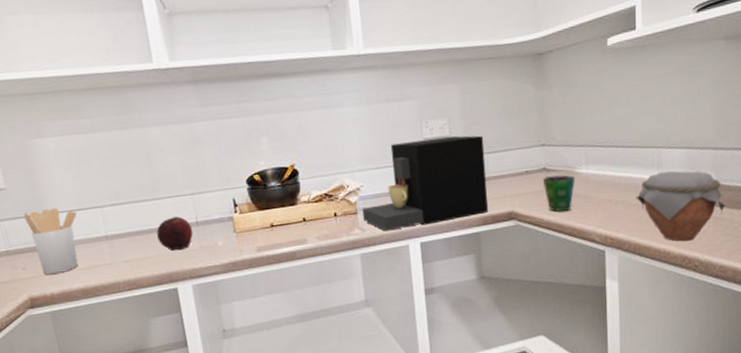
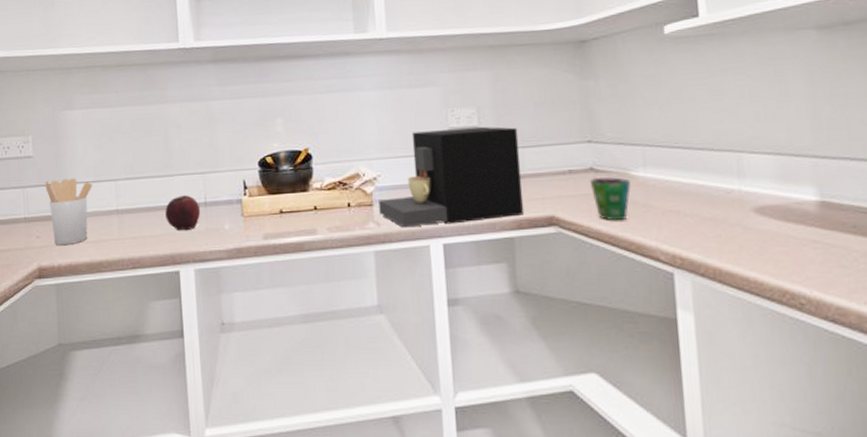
jar: present [636,171,726,242] -> none [711,180,838,271]

